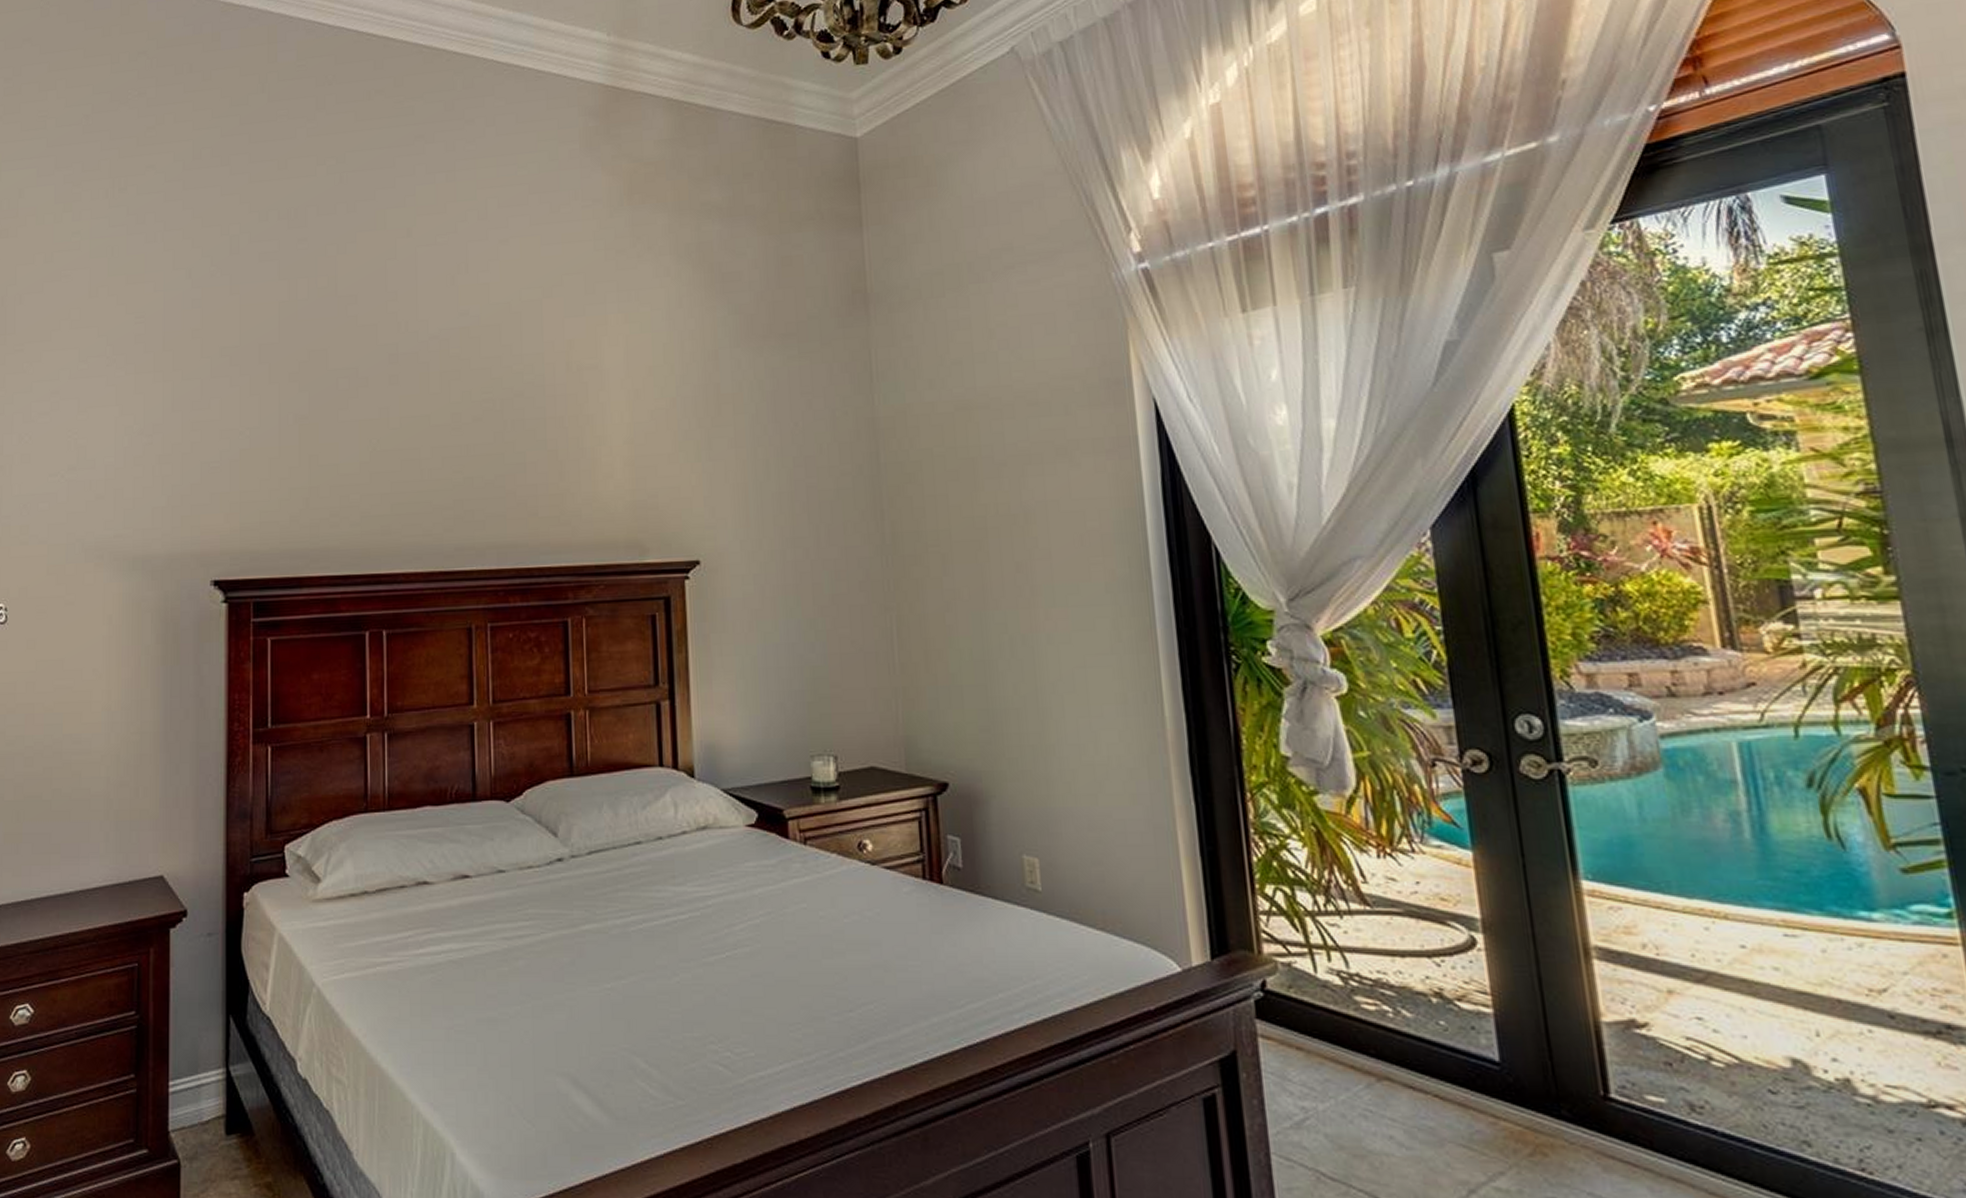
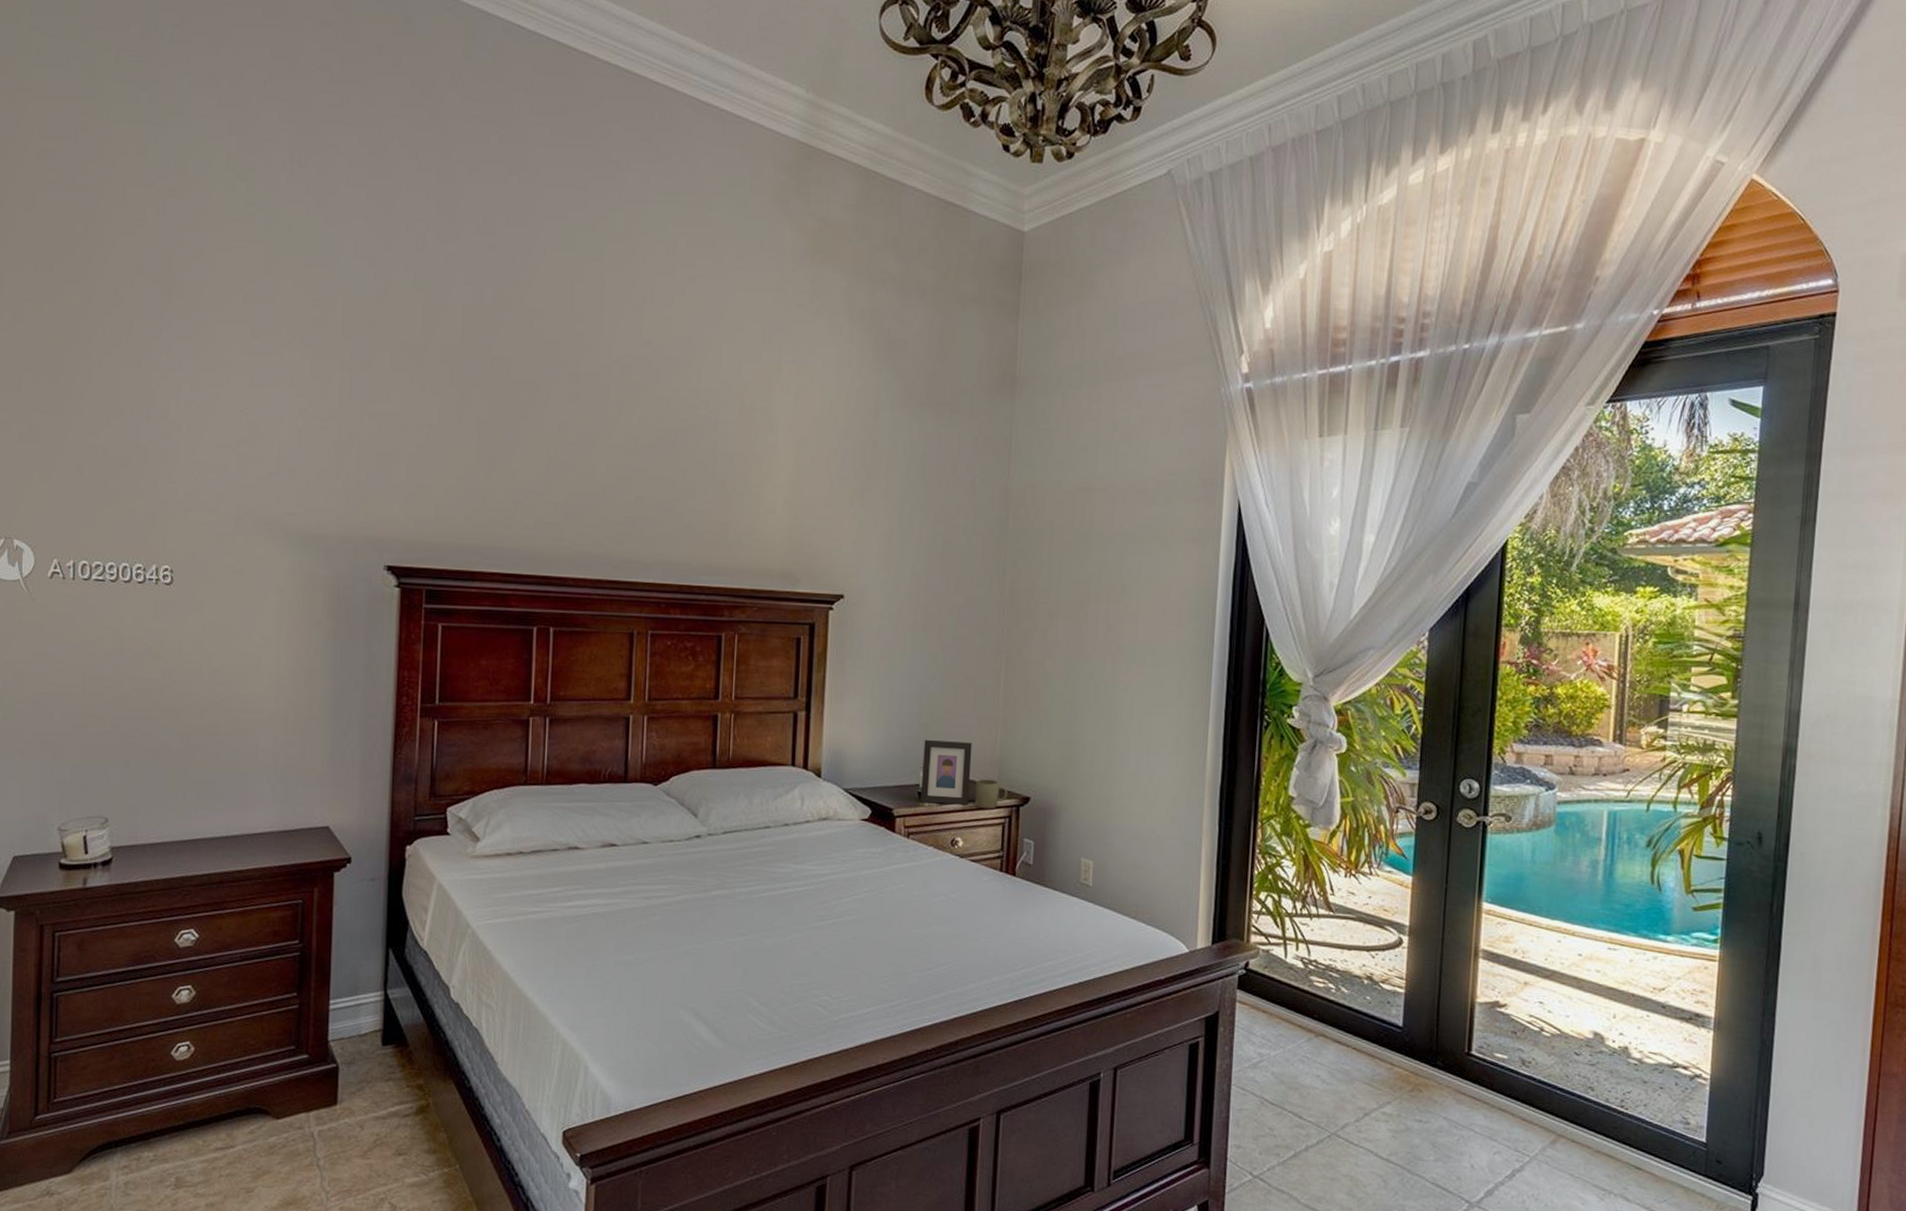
picture frame: none [811,721,874,800] -> present [919,740,972,805]
mug: none [879,764,921,802] -> present [974,779,1008,809]

